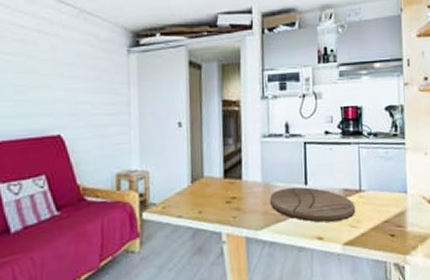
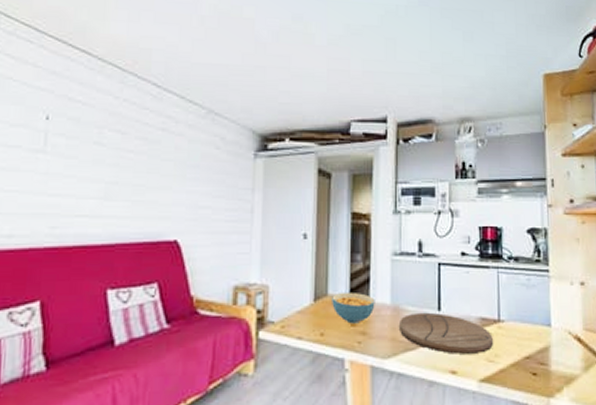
cereal bowl: none [207,173,248,201] -> present [332,293,375,324]

